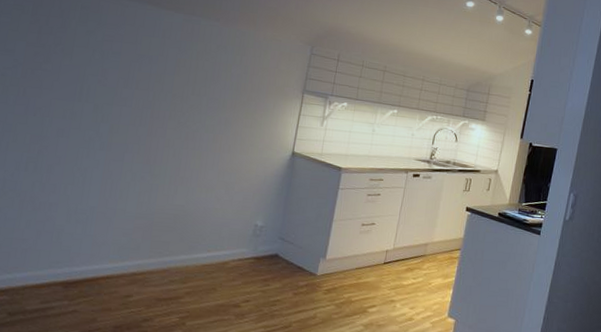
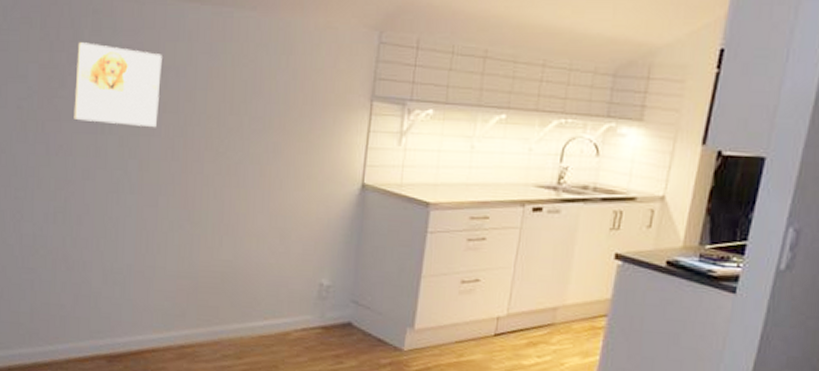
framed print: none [54,29,139,100] -> present [74,42,162,128]

